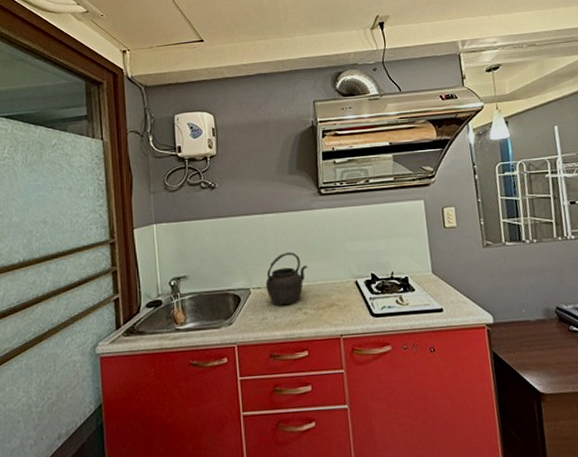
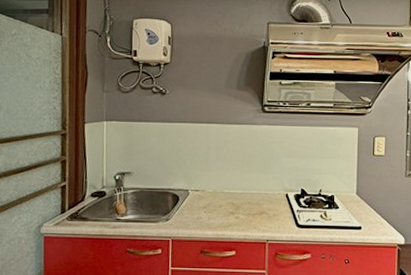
kettle: present [265,252,309,306] -> none [203,161,245,209]

